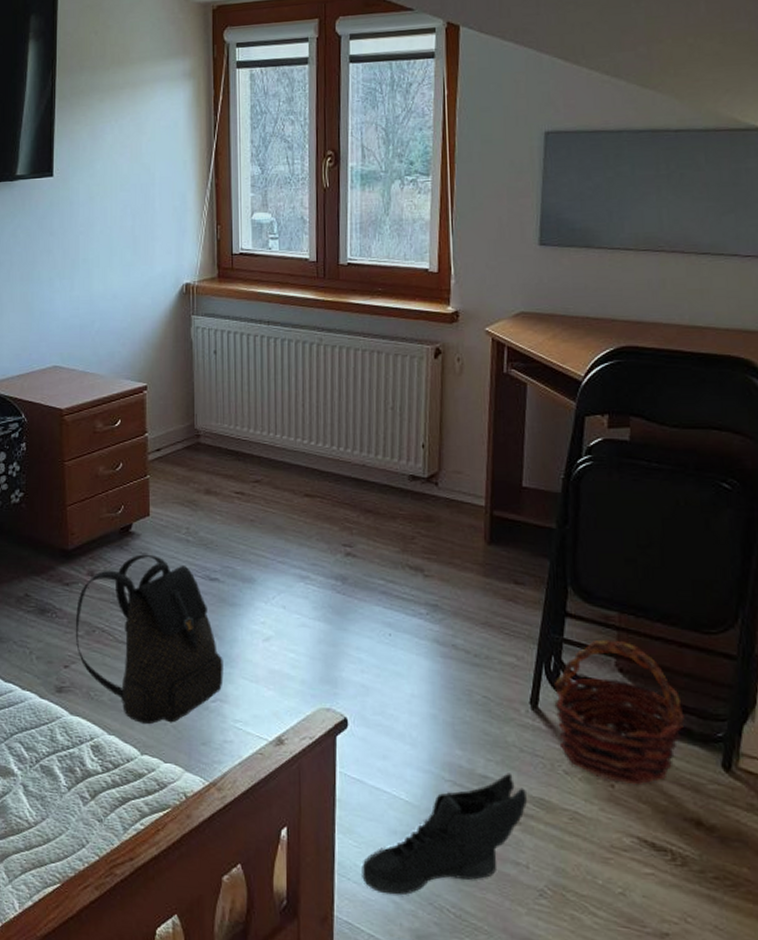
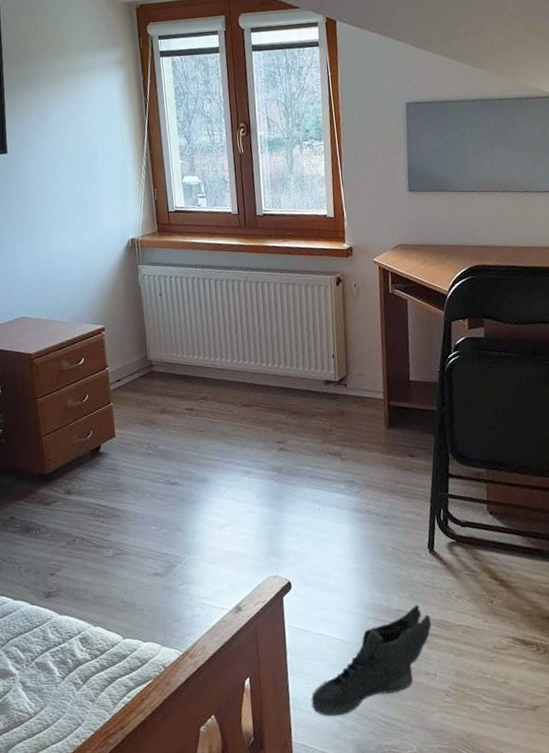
backpack: present [75,554,223,725] -> none [57,469,188,613]
basket: present [555,639,685,785] -> none [445,490,538,599]

